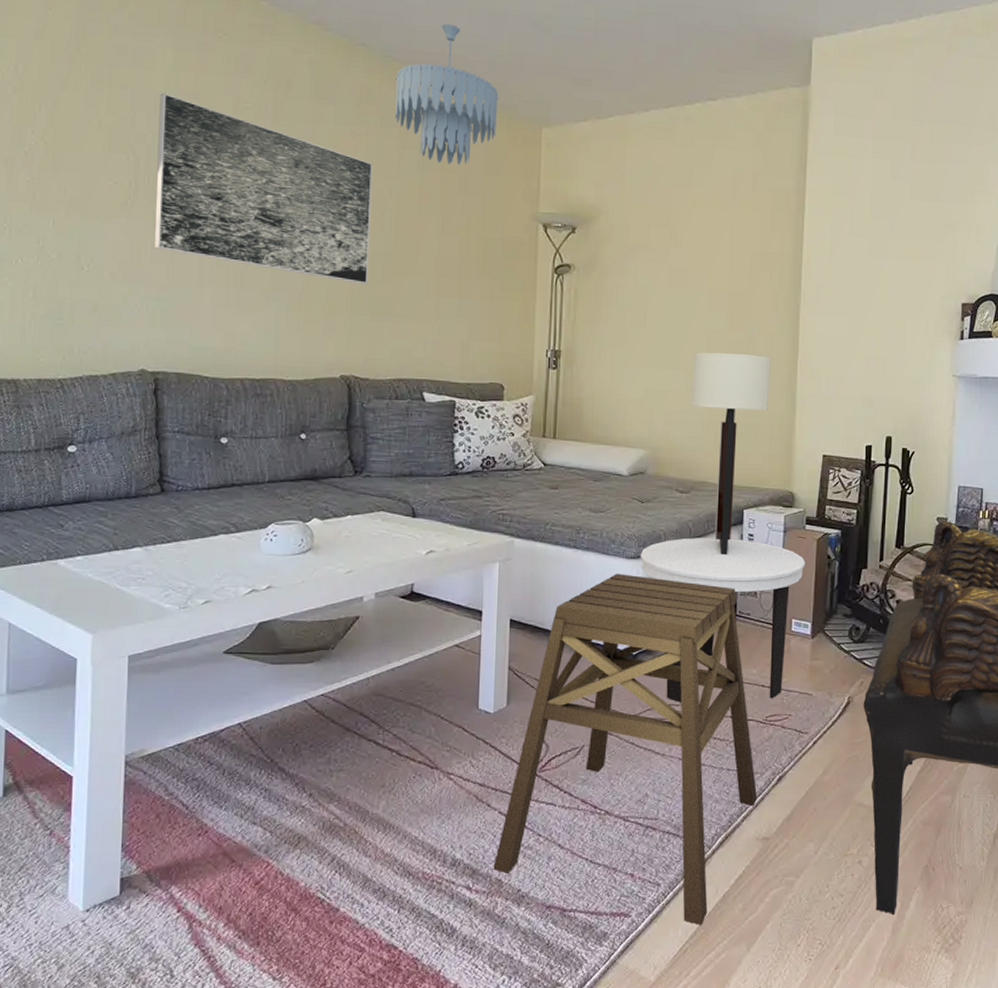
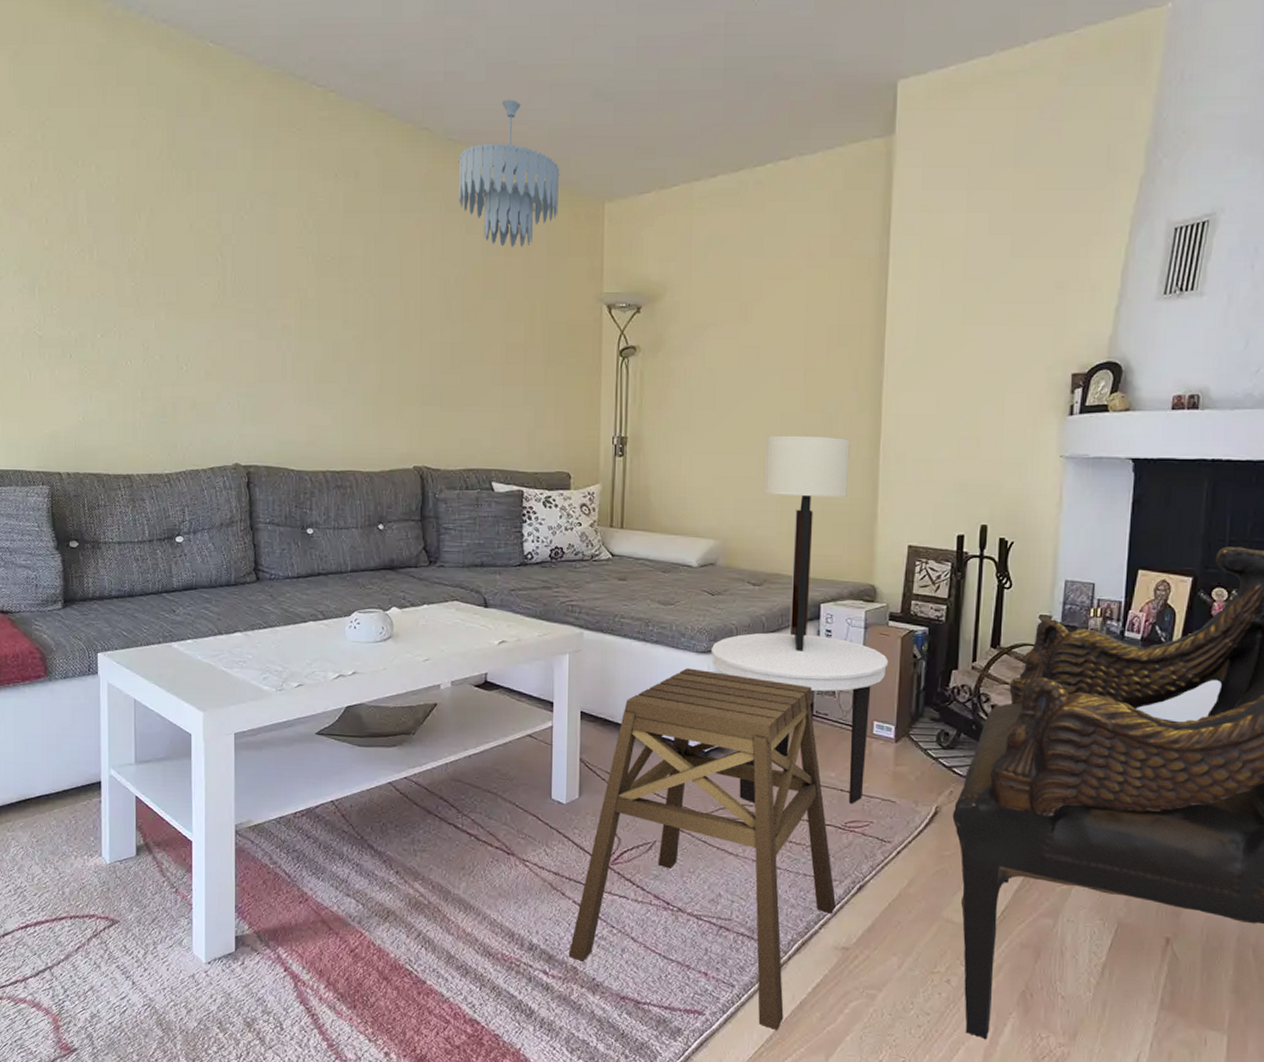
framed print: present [153,93,373,284] -> none [241,193,439,374]

